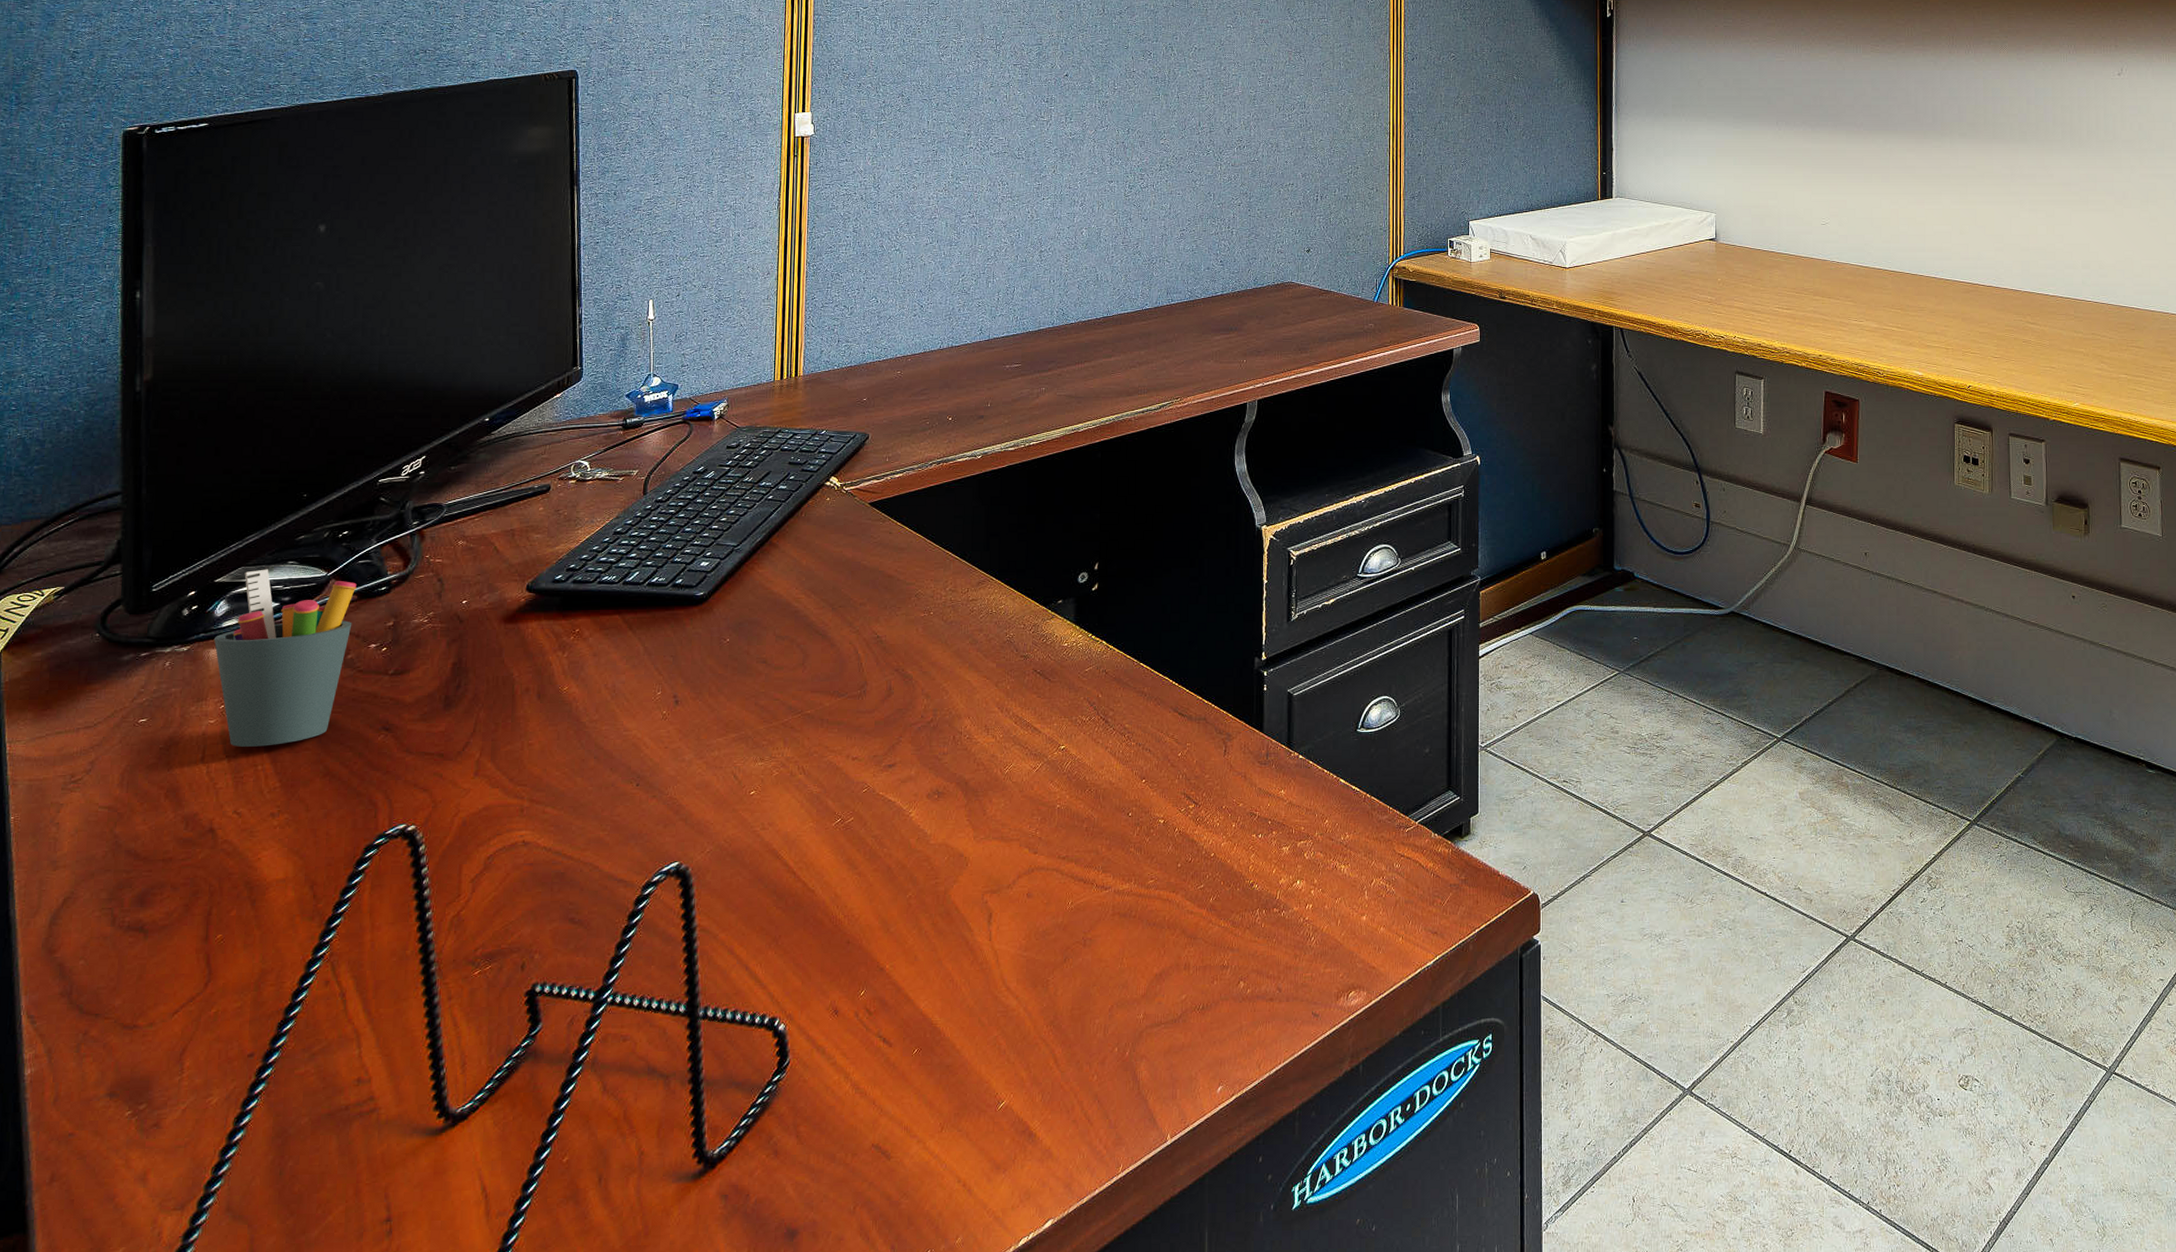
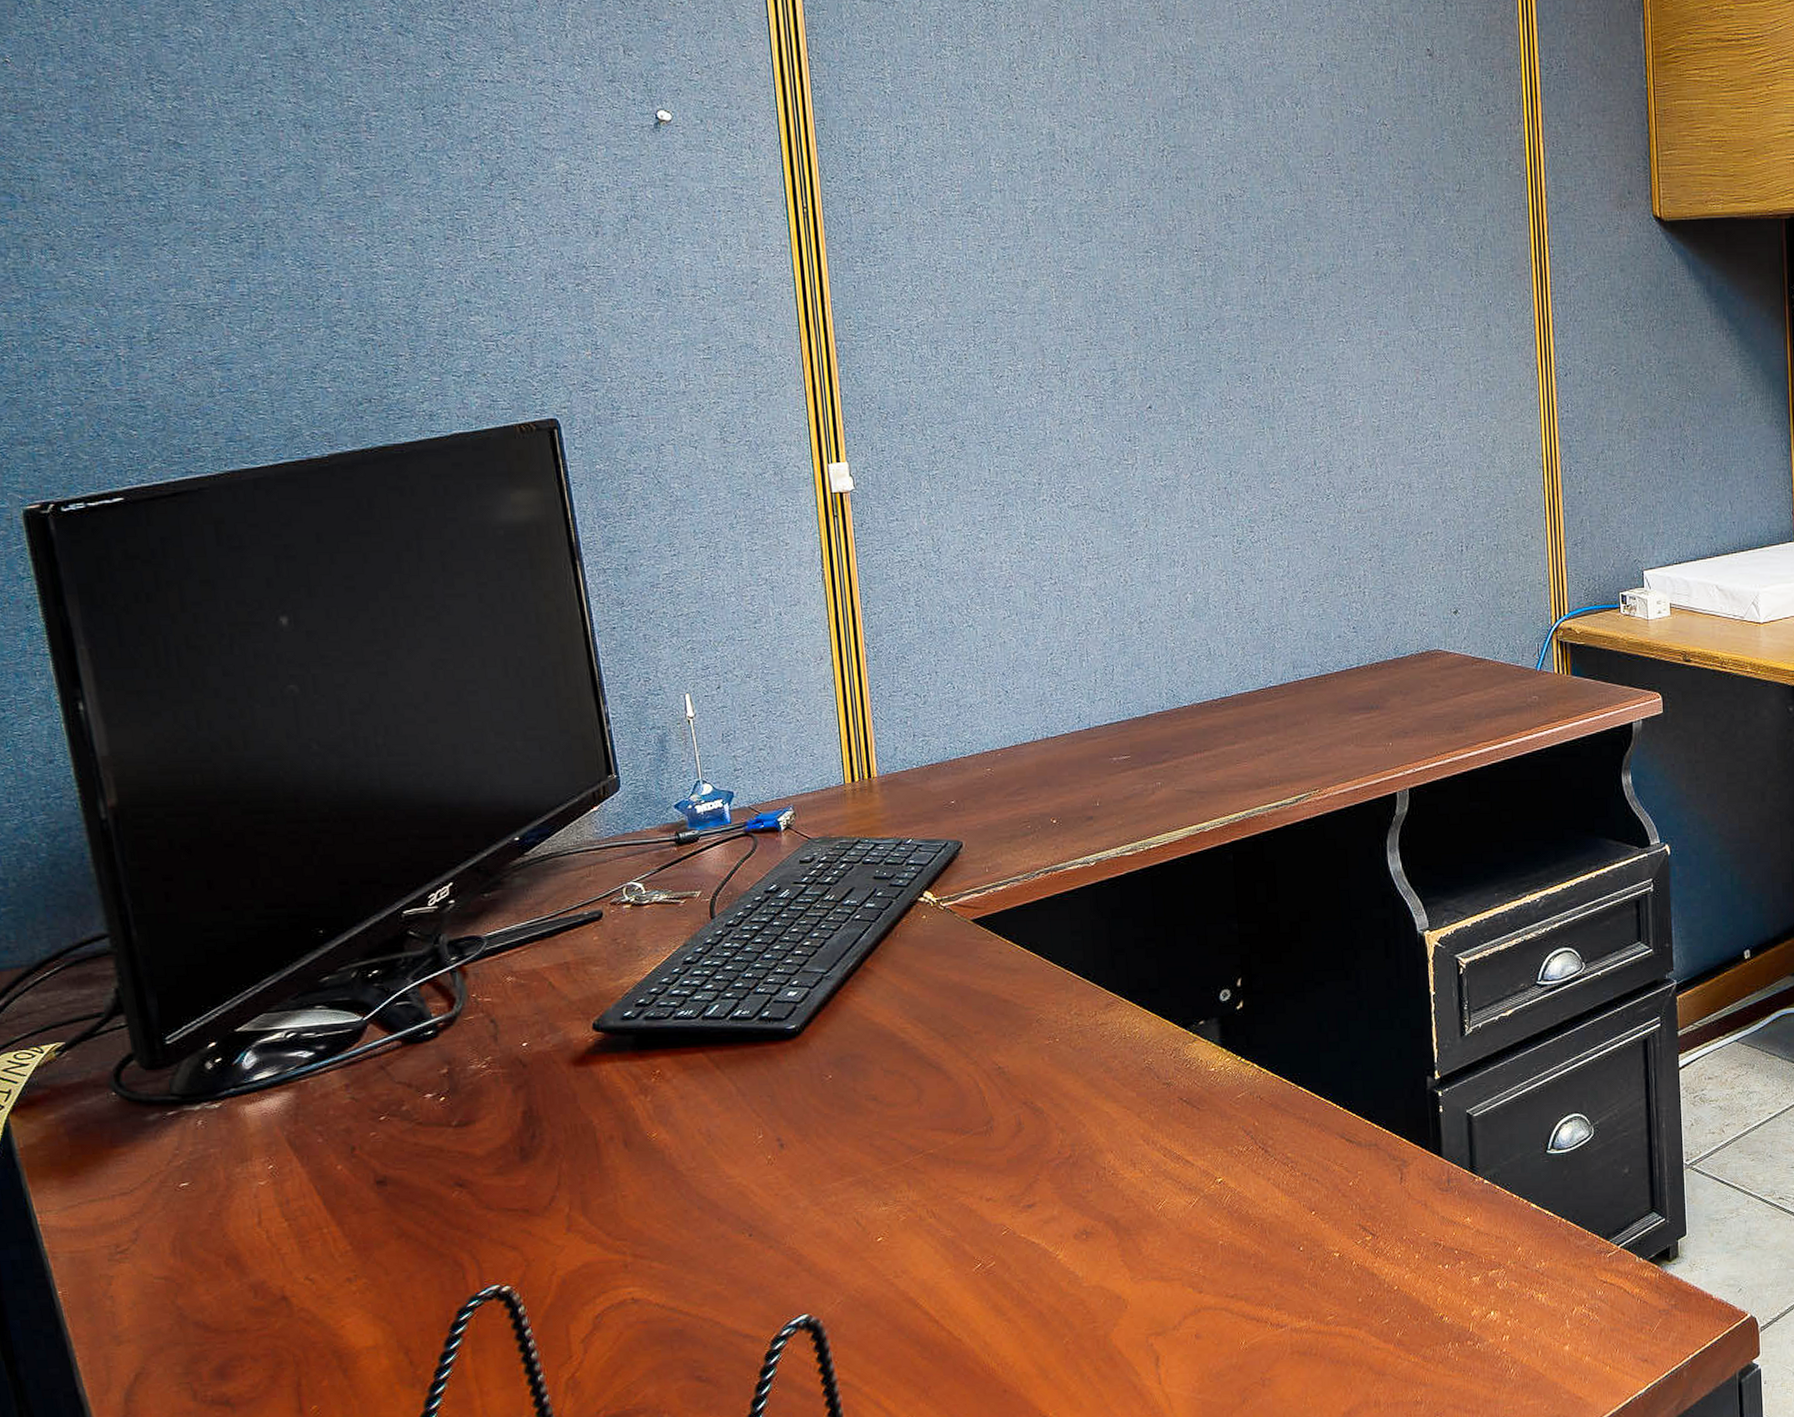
pen holder: present [214,569,357,747] -> none [247,1015,401,1209]

